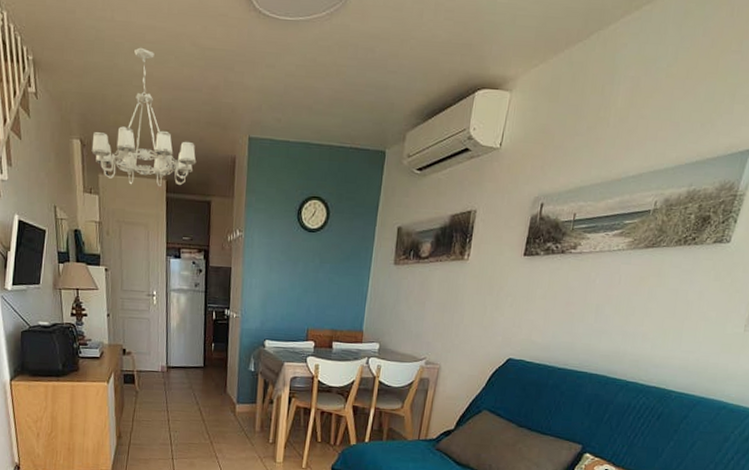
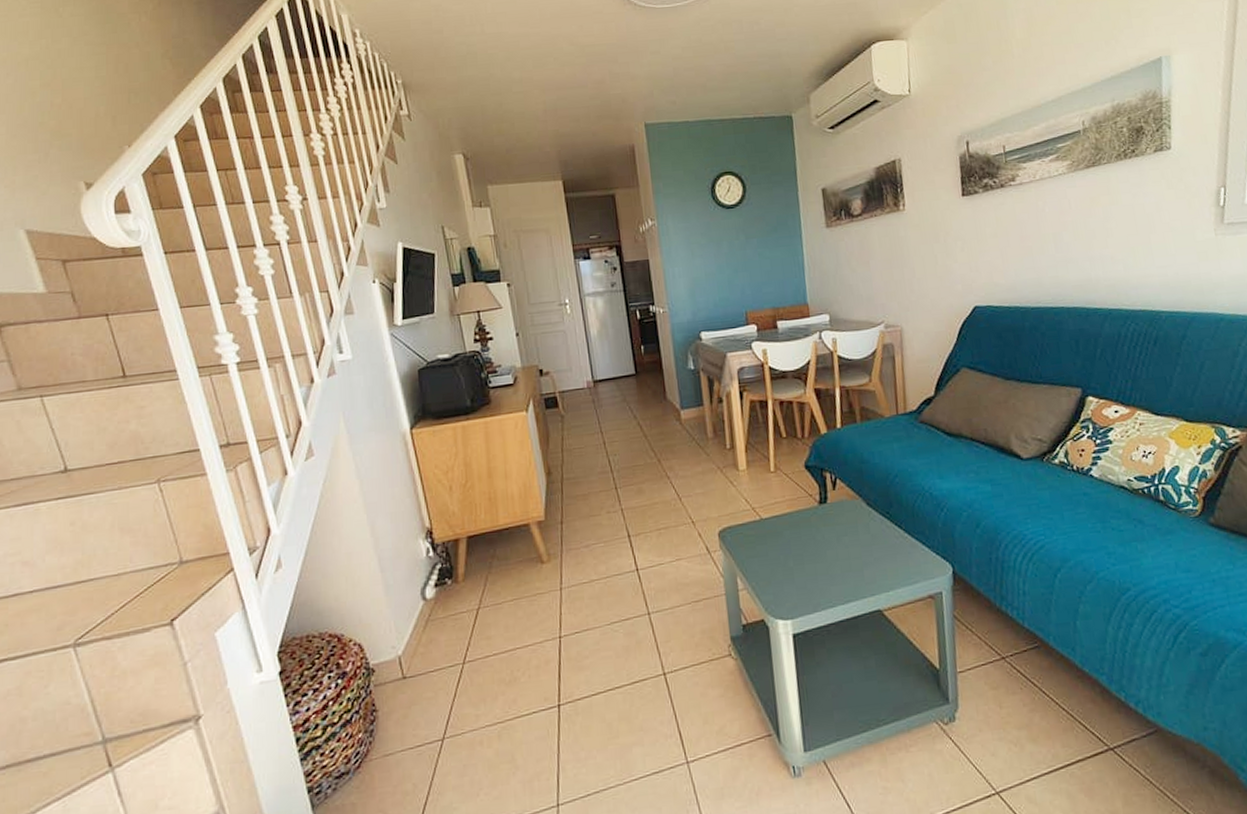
chandelier: present [91,47,197,187] -> none [476,54,593,191]

